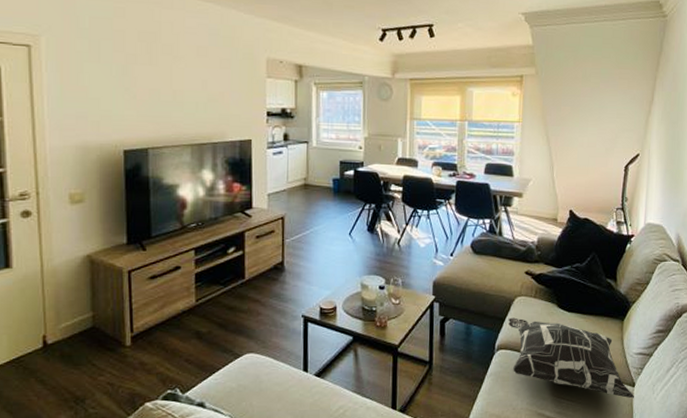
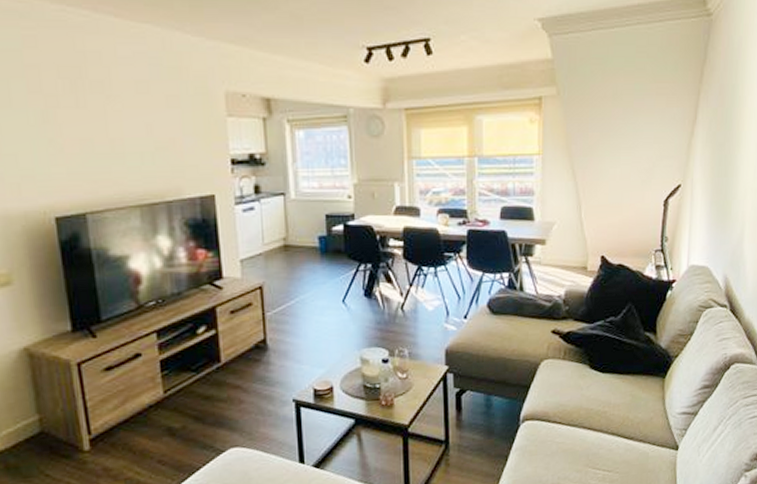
decorative pillow: present [508,317,634,399] -> none [534,383,678,463]

